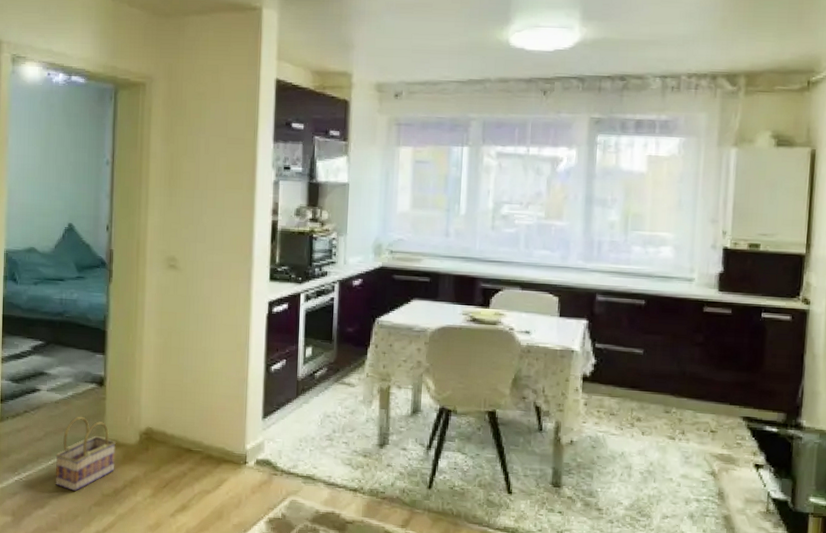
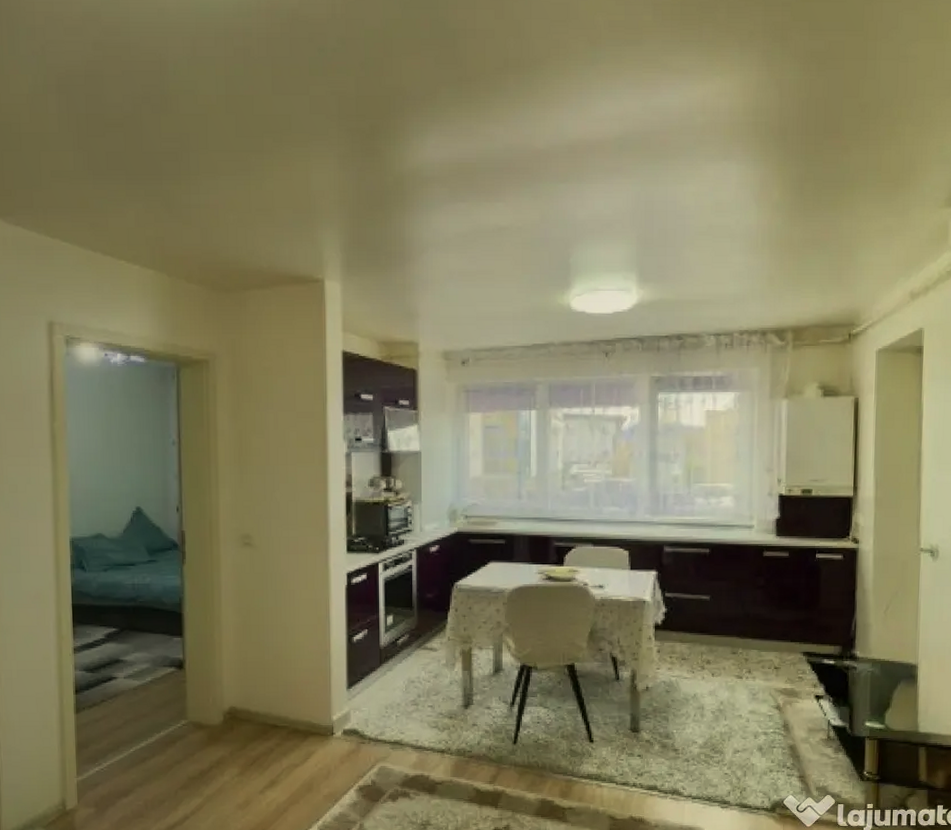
basket: present [55,416,117,492] -> none [137,701,200,777]

